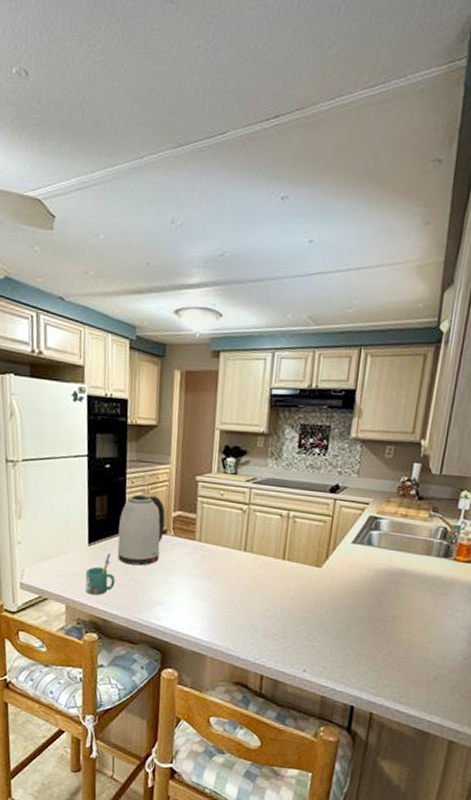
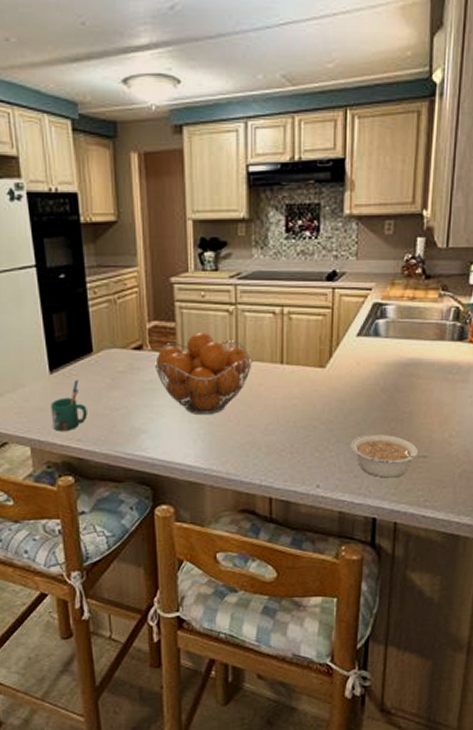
kettle: present [117,494,165,566] -> none [84,306,139,391]
fruit basket: none [175,524,258,596] -> present [155,332,252,416]
legume: none [336,630,408,673] -> present [350,434,429,478]

